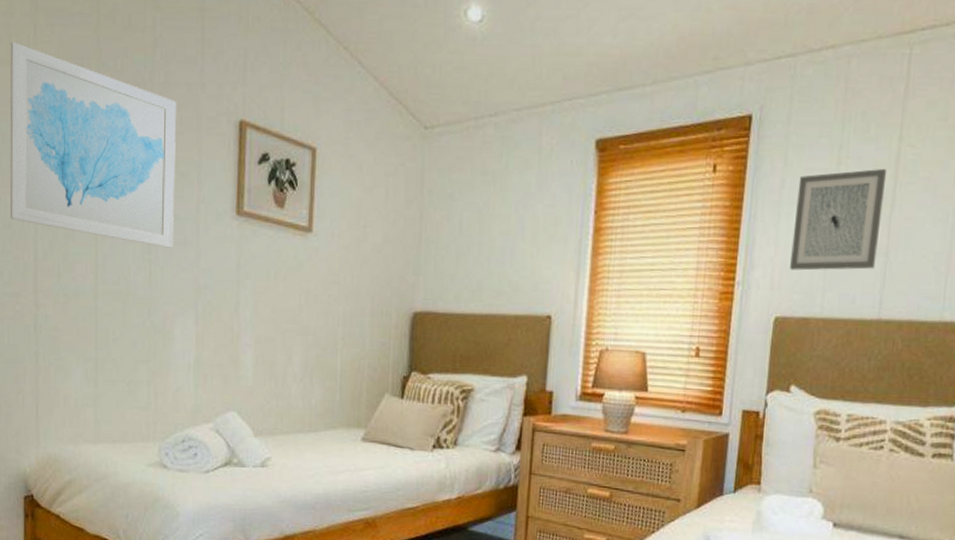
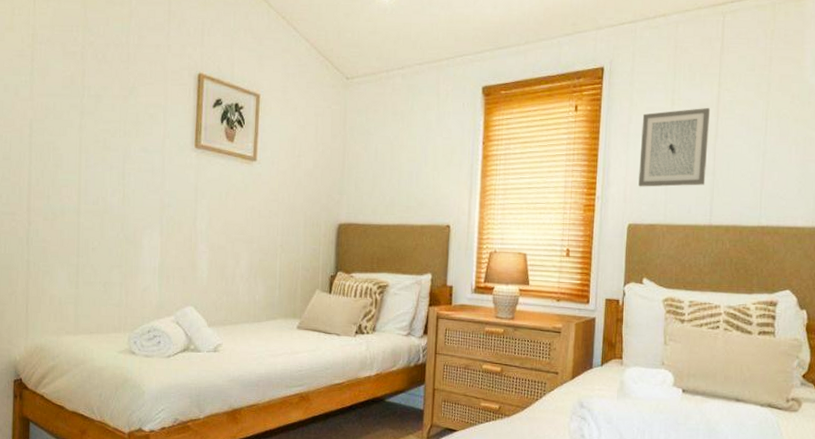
wall art: present [10,42,176,248] -> none [9,14,147,175]

